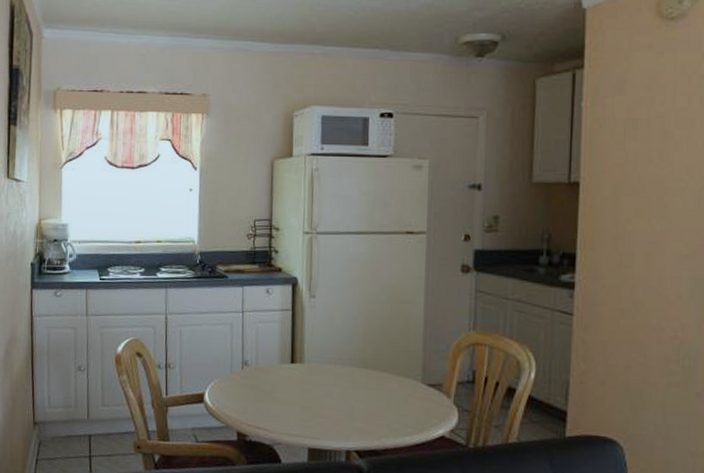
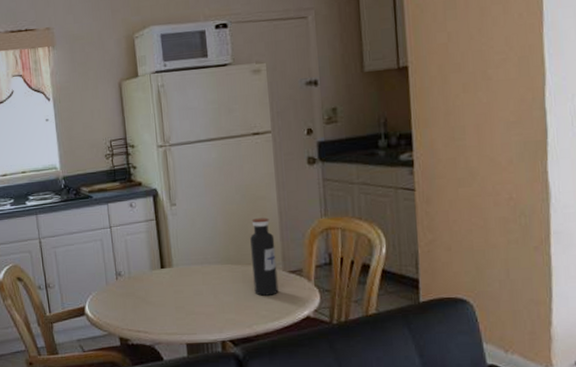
water bottle: none [388,322,417,408] -> present [250,218,279,296]

